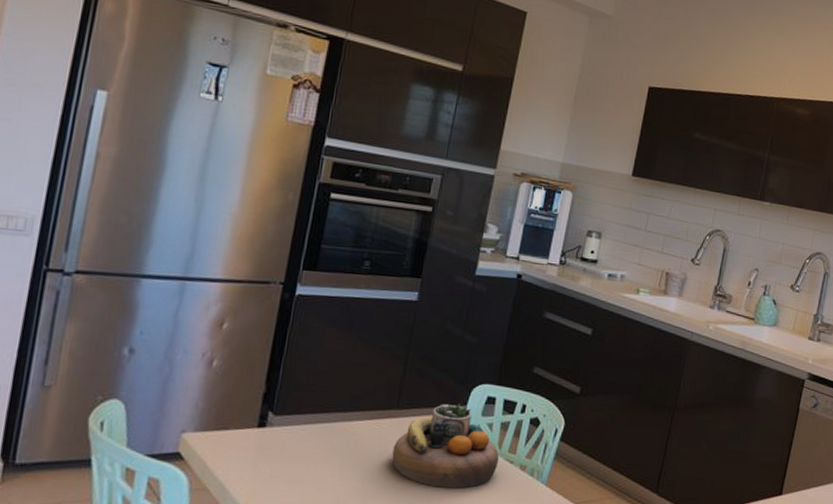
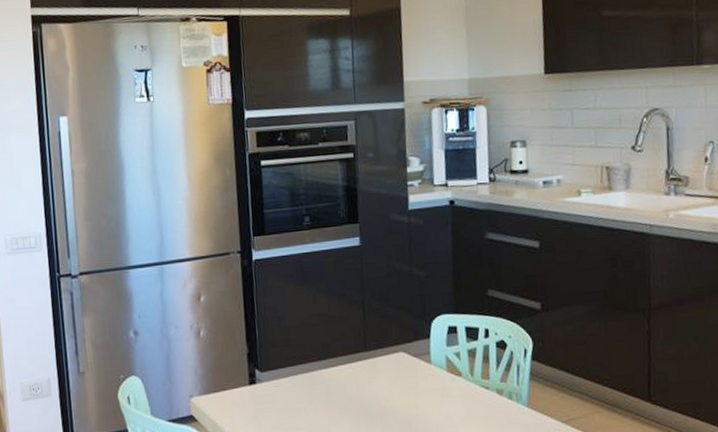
decorative bowl: present [392,404,499,489] -> none [370,337,474,421]

